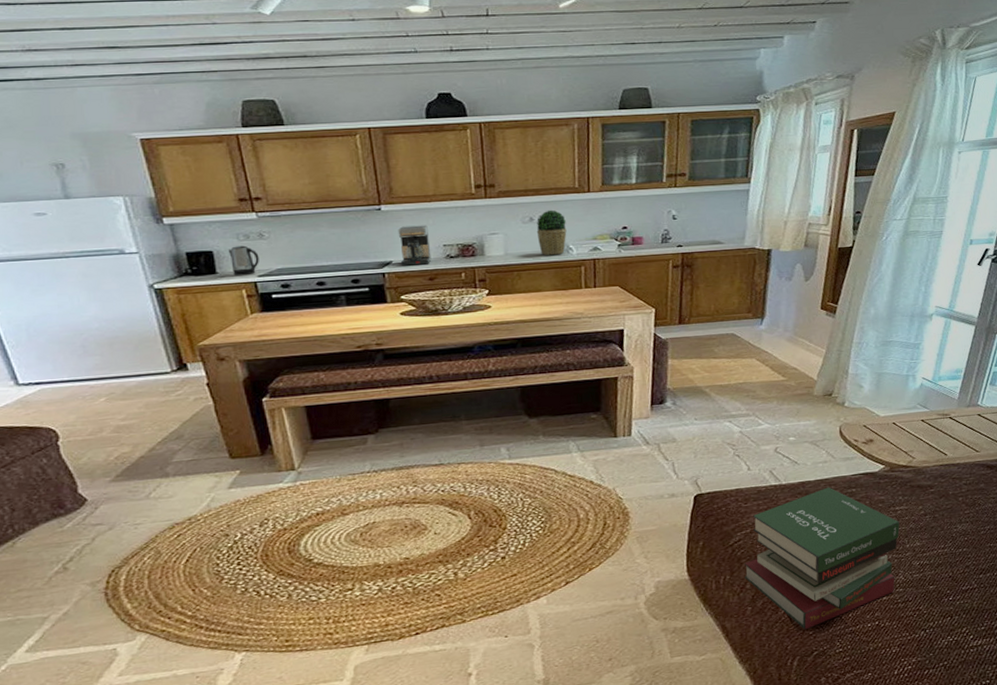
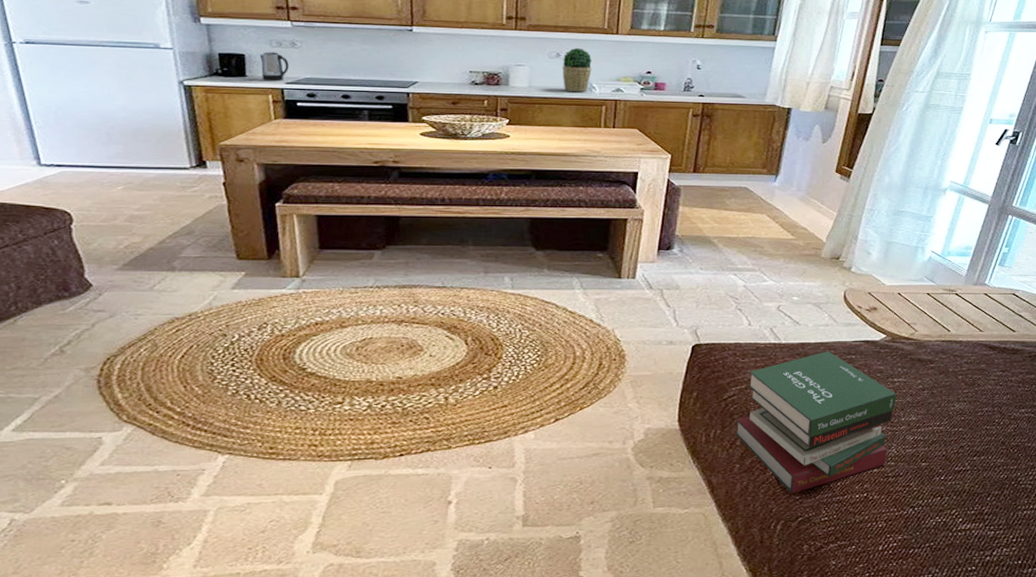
coffee maker: present [397,225,432,266] -> none [425,49,457,89]

